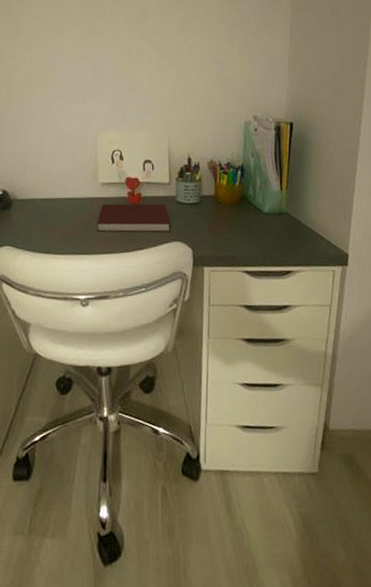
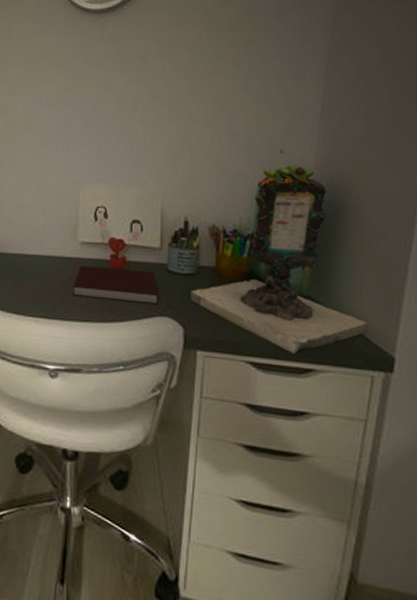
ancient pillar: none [195,93,330,260] -> present [189,149,369,354]

